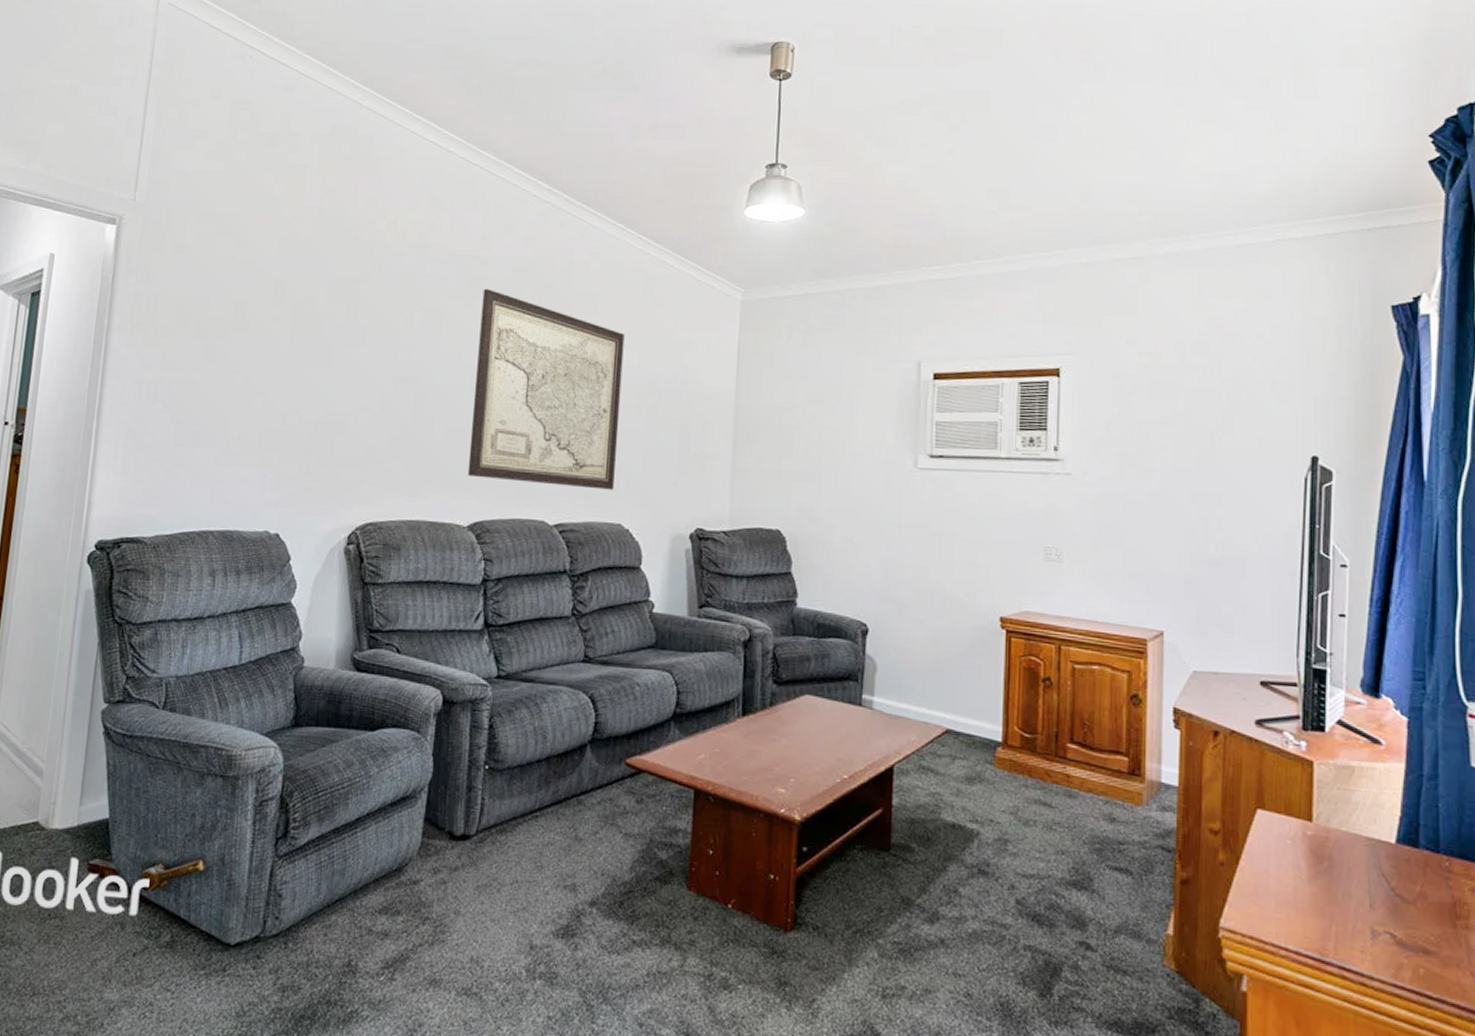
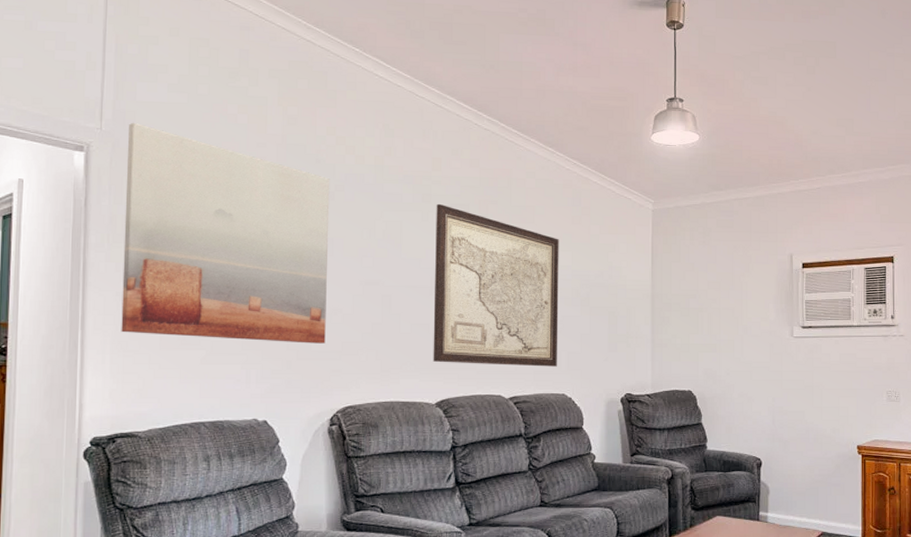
wall art: none [136,193,367,448] -> present [121,122,330,344]

